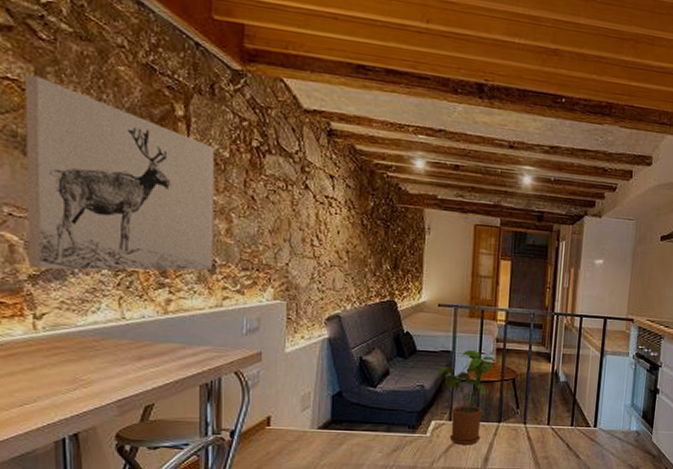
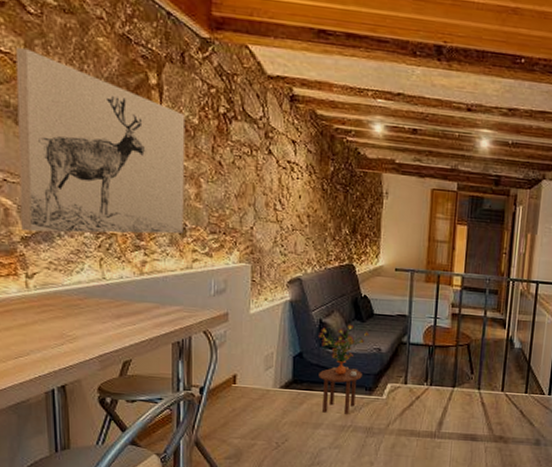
side table: none [358,361,413,454] -> present [317,324,370,414]
house plant: present [437,349,495,445] -> none [393,314,450,409]

